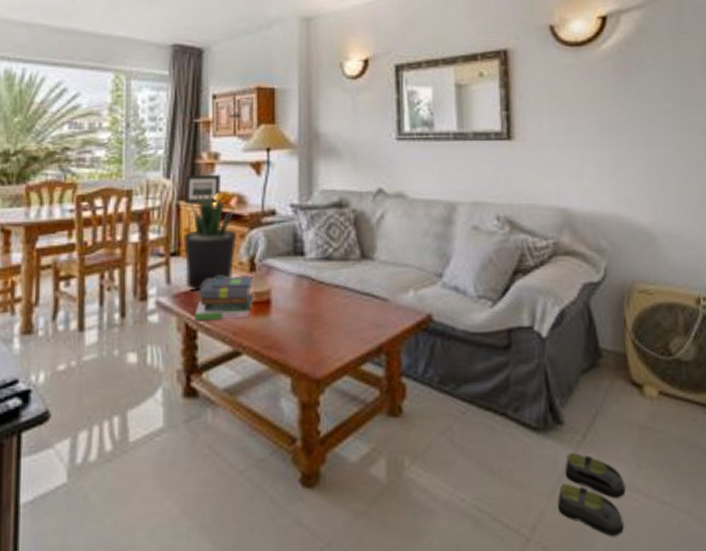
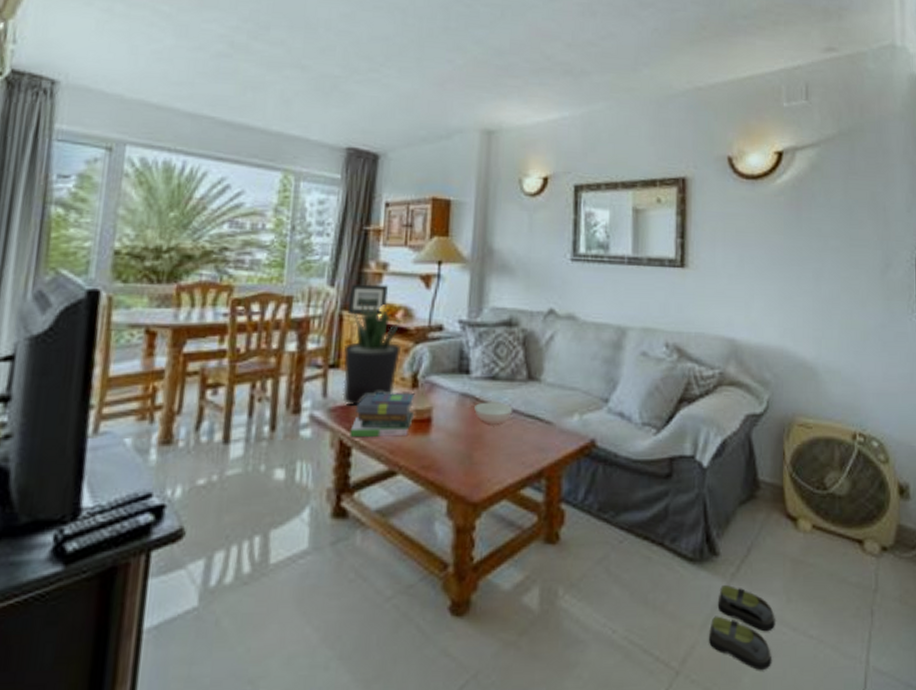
bowl: none [311,281,349,304] -> present [474,402,513,425]

